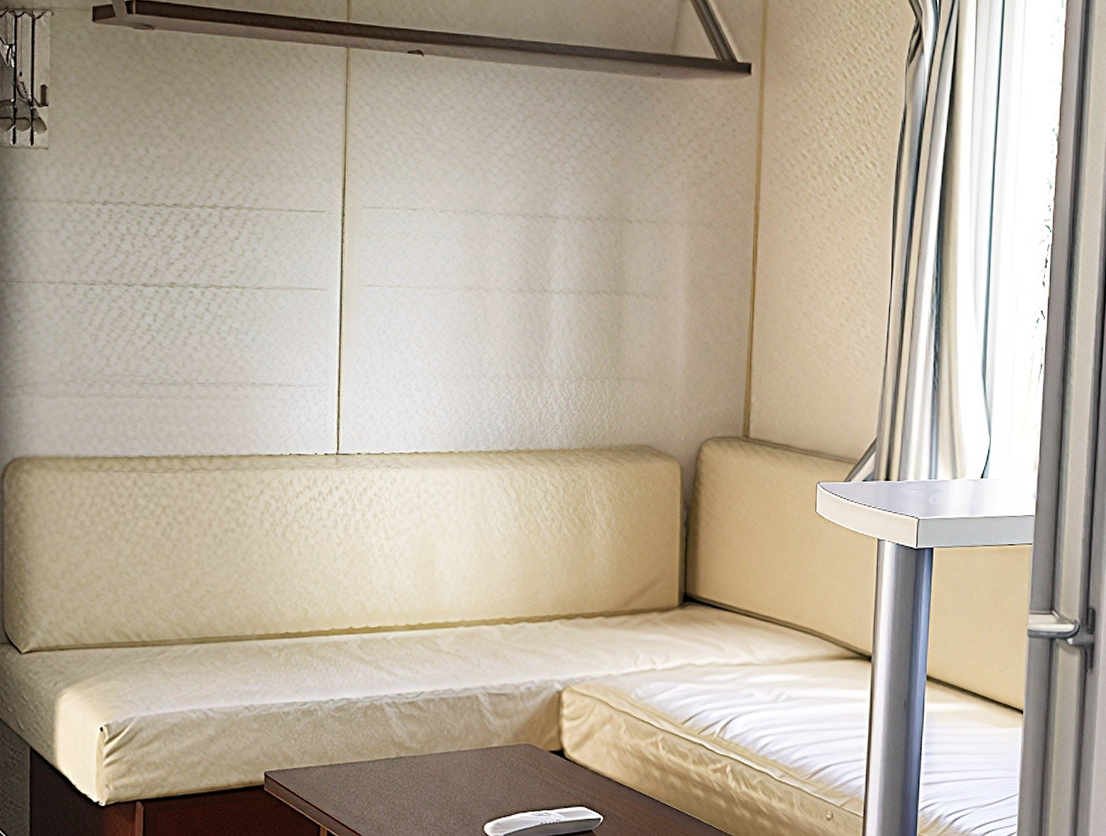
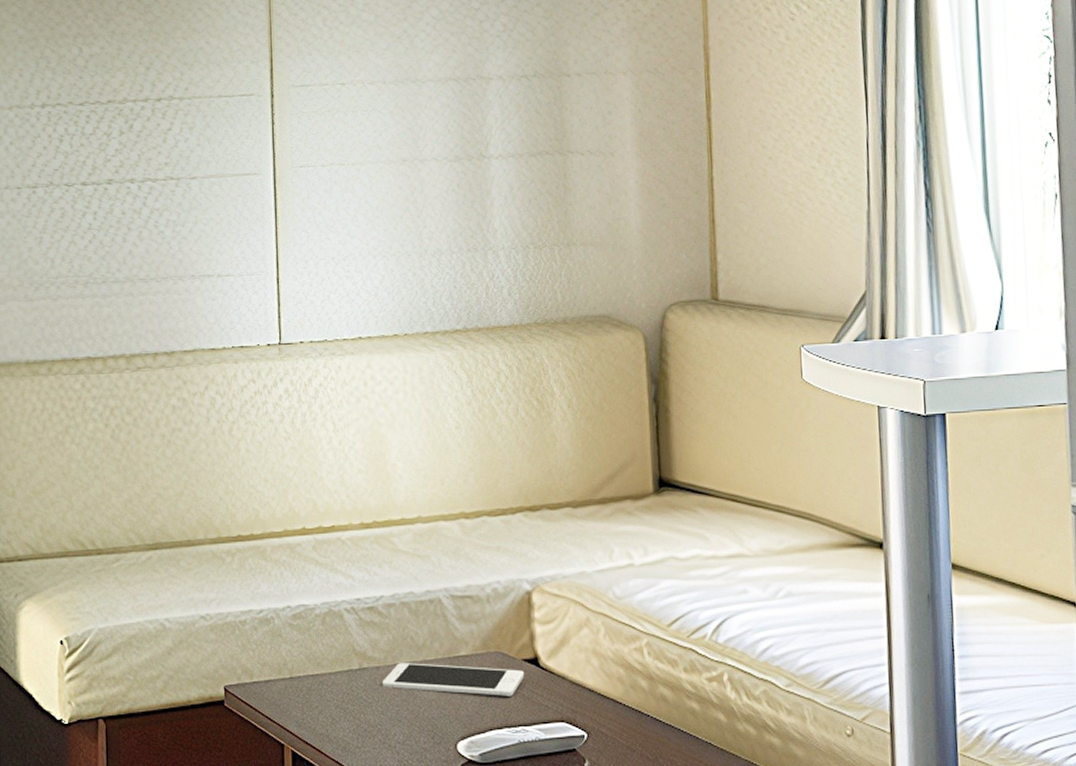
cell phone: none [417,753,551,784] -> present [381,663,525,696]

